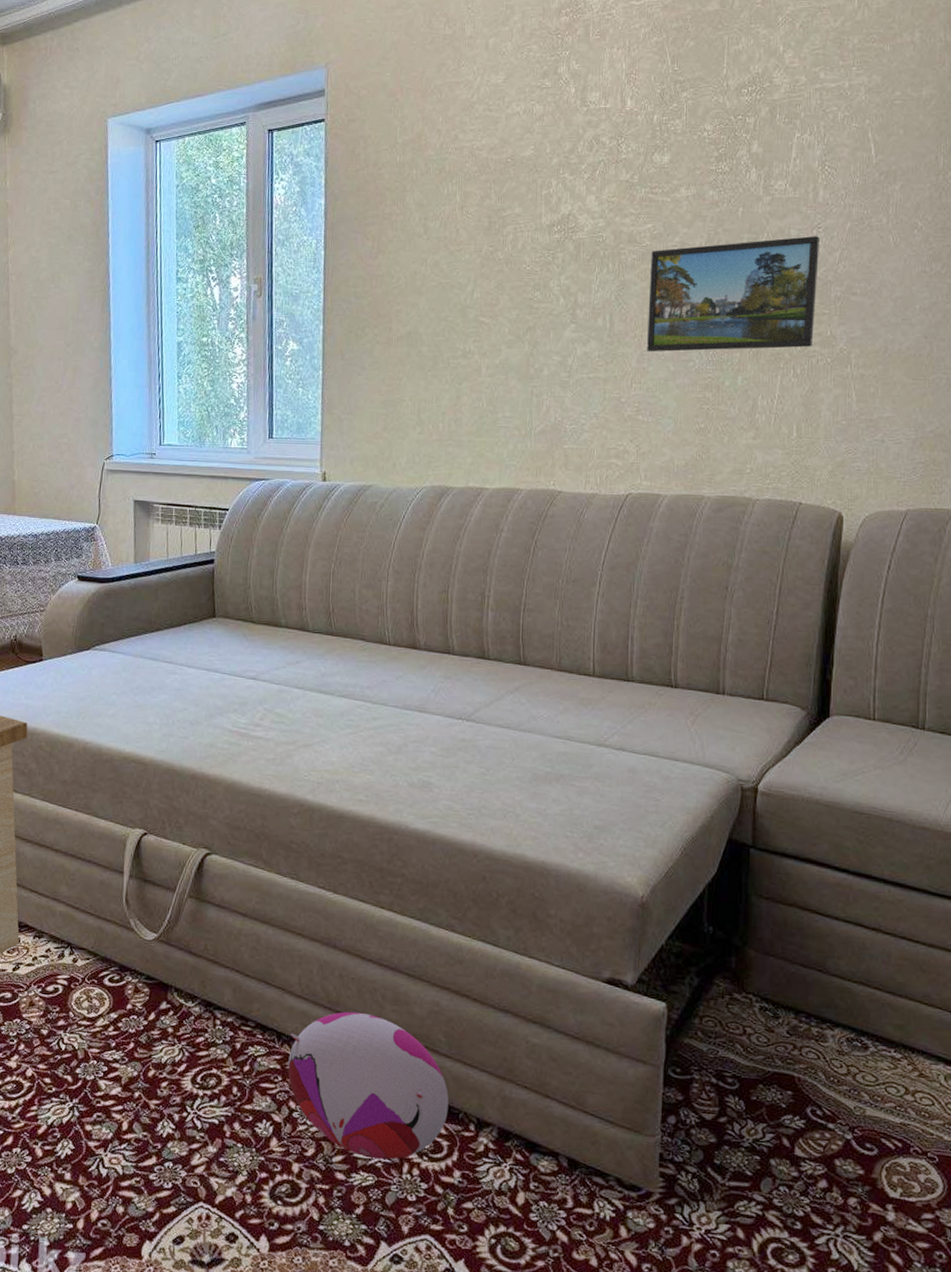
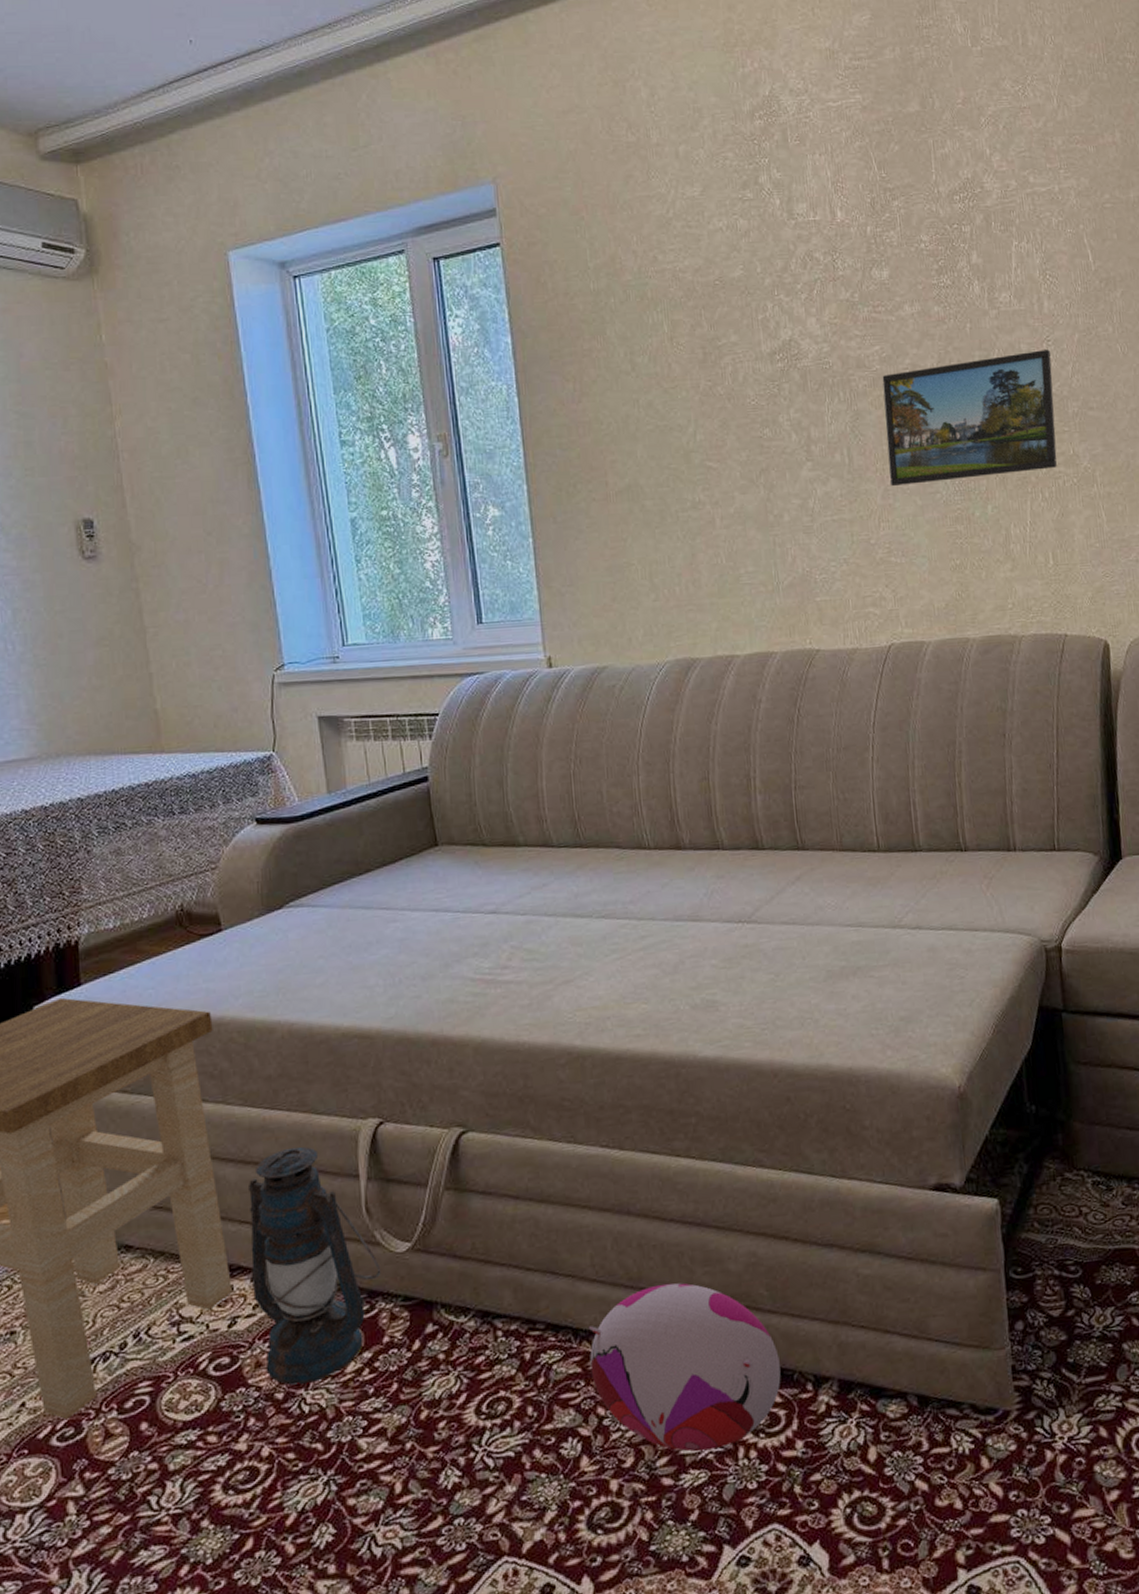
lantern: none [34,840,132,1027] -> present [247,1146,381,1385]

